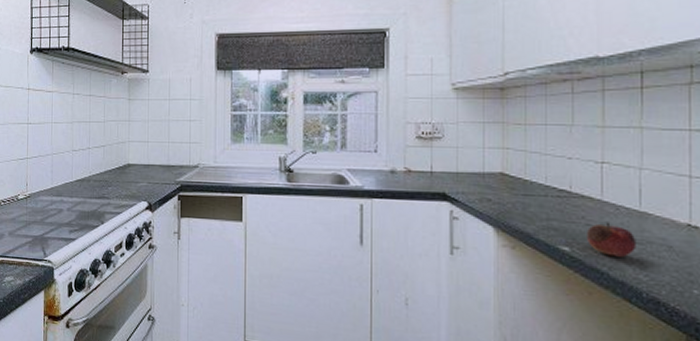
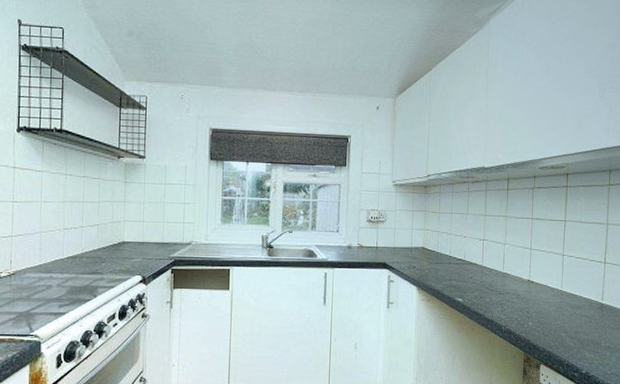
fruit: present [585,222,637,257] -> none [472,280,501,303]

